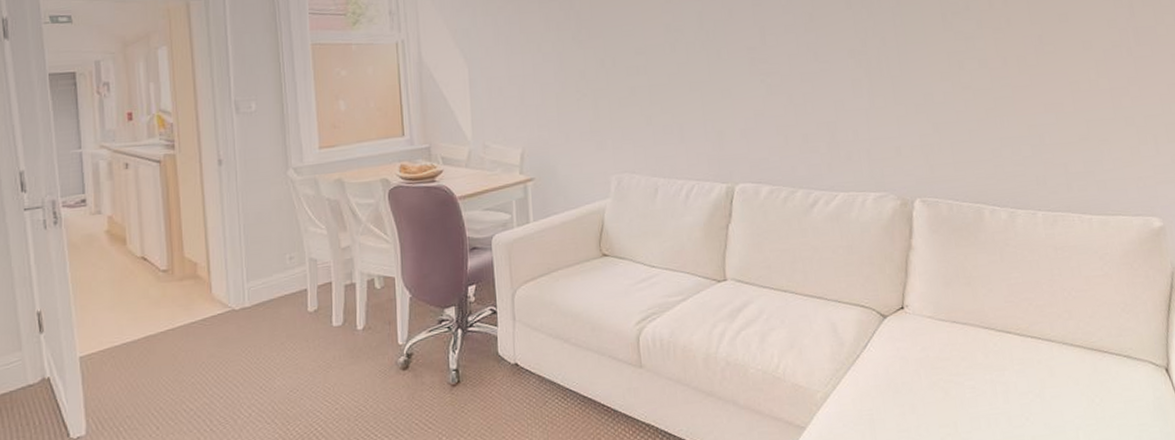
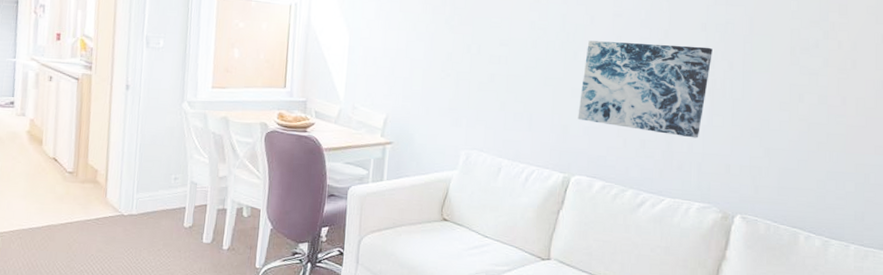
wall art: none [729,25,863,125] -> present [577,40,713,138]

